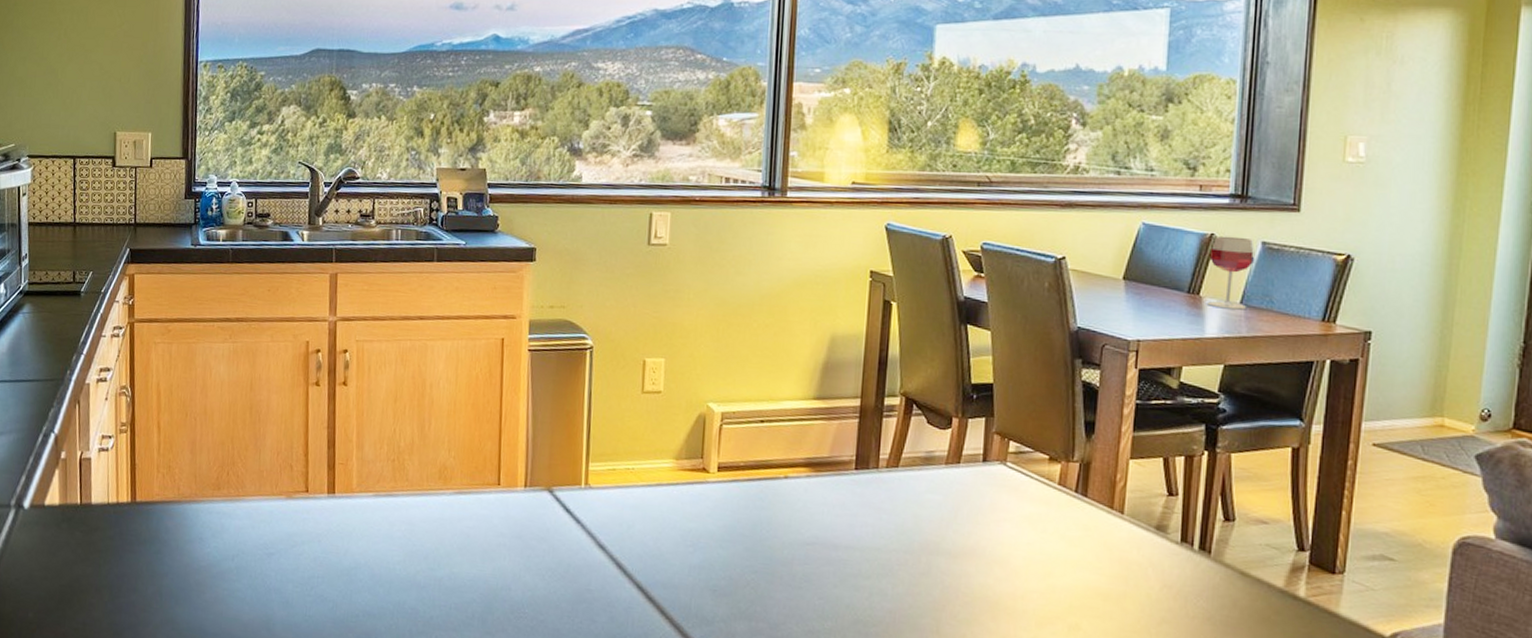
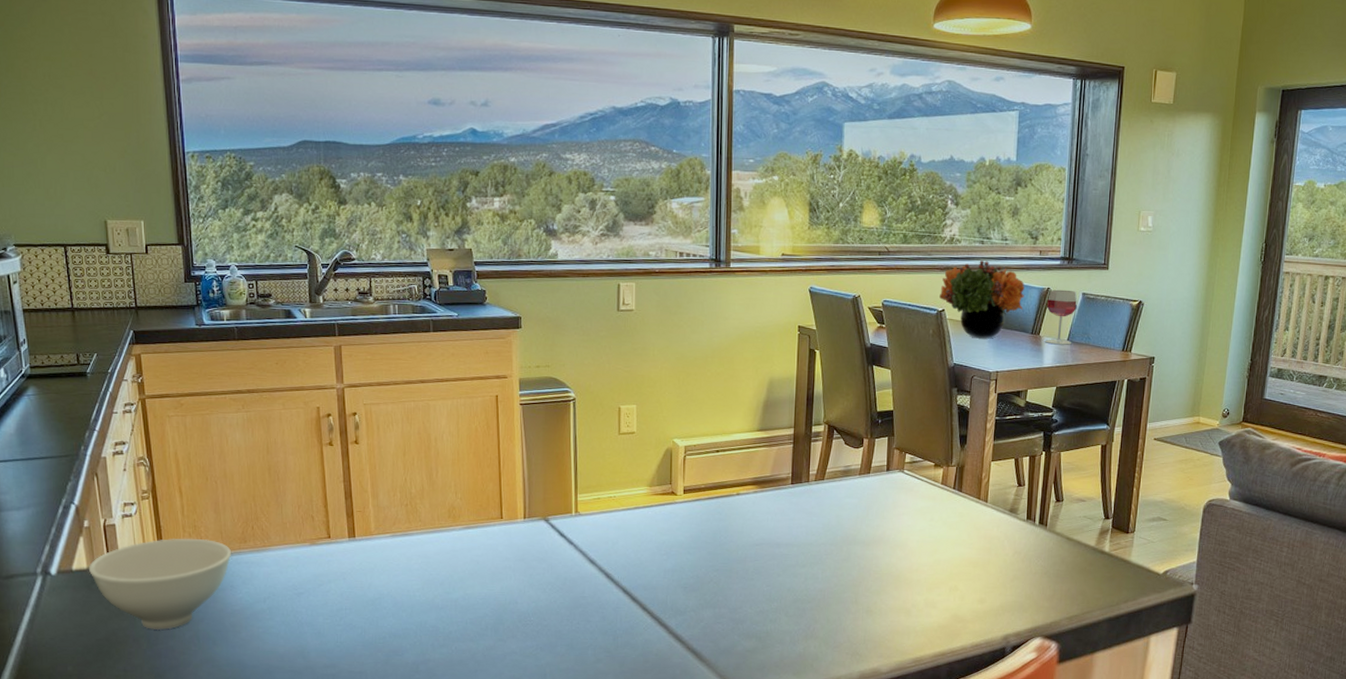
bowl: none [60,478,205,582] -> present [88,538,232,631]
flower arrangement: none [1059,196,1178,297] -> present [939,261,1025,339]

